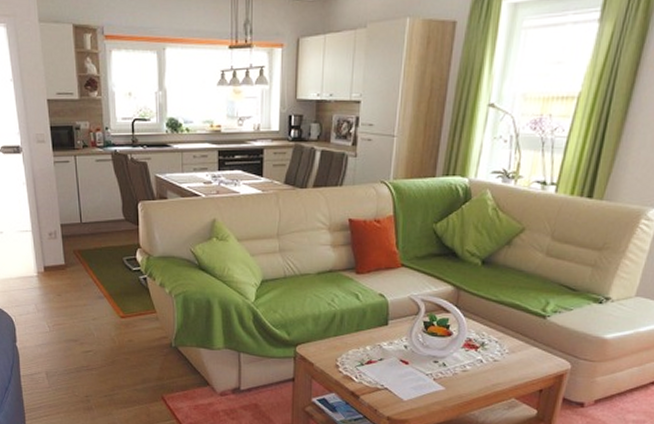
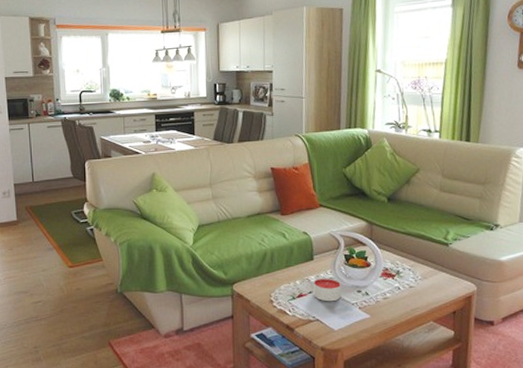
candle: none [384,345,416,371] -> present [313,278,341,302]

